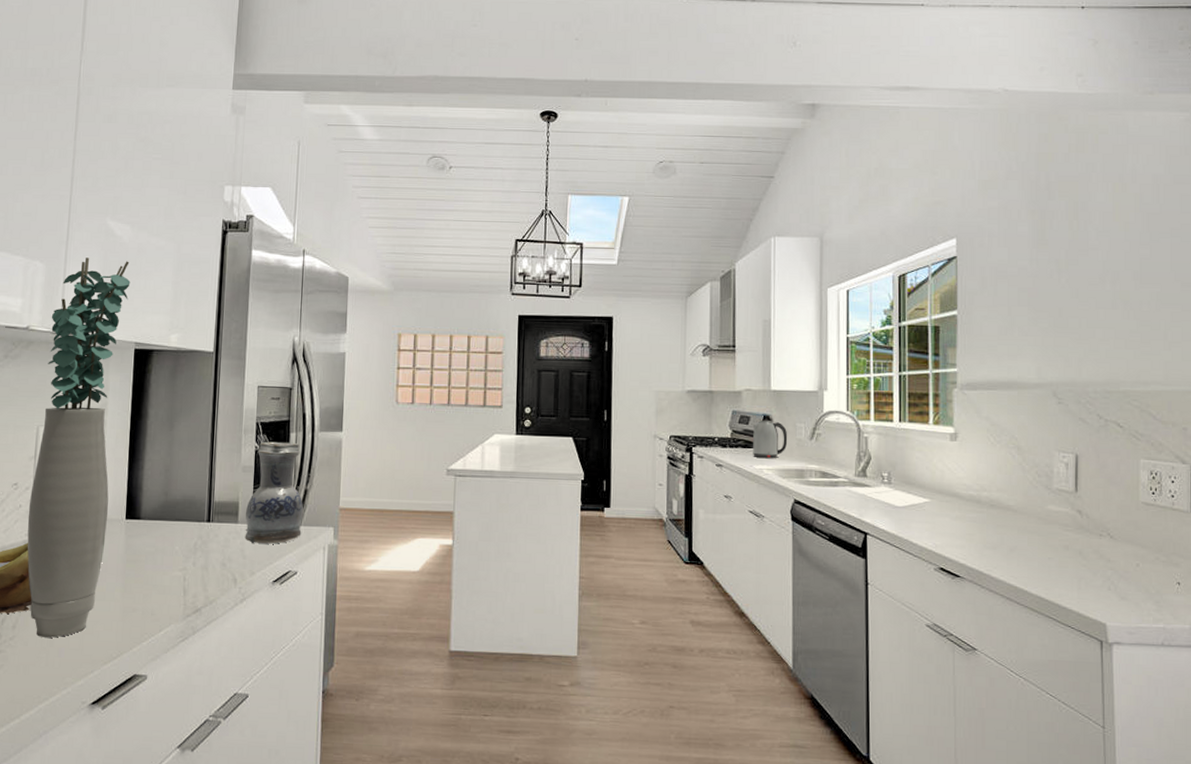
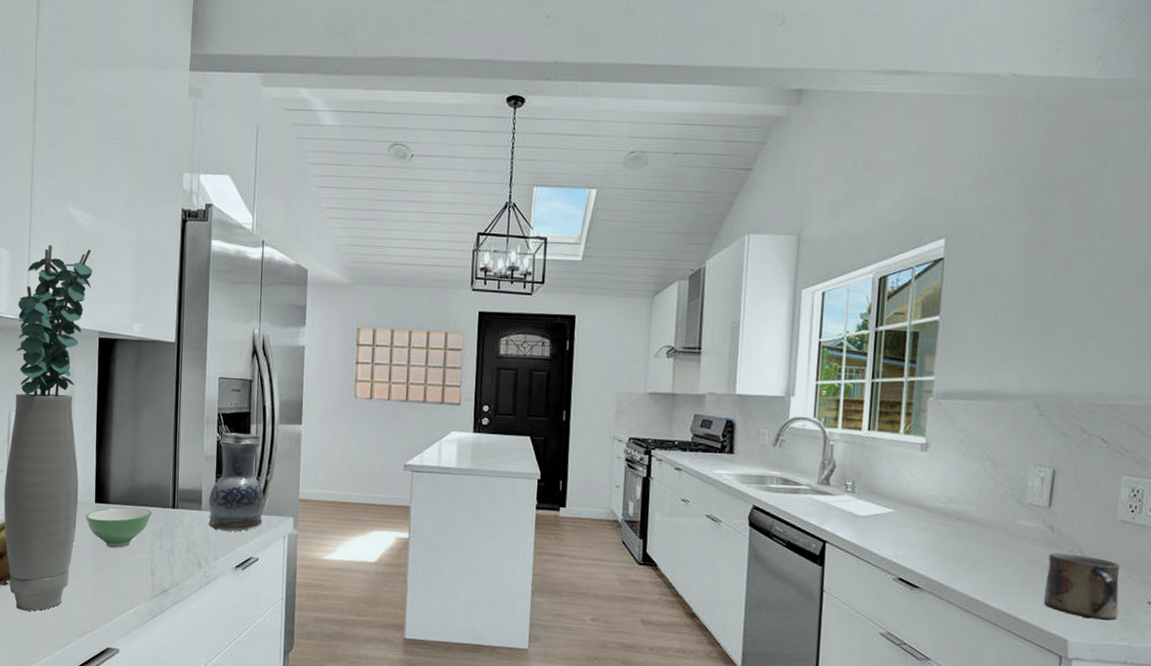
bowl: none [114,522,185,566] -> present [85,507,152,548]
kettle: present [752,419,788,459] -> none [713,424,751,464]
mug: none [1079,536,1151,603] -> present [1043,552,1121,621]

